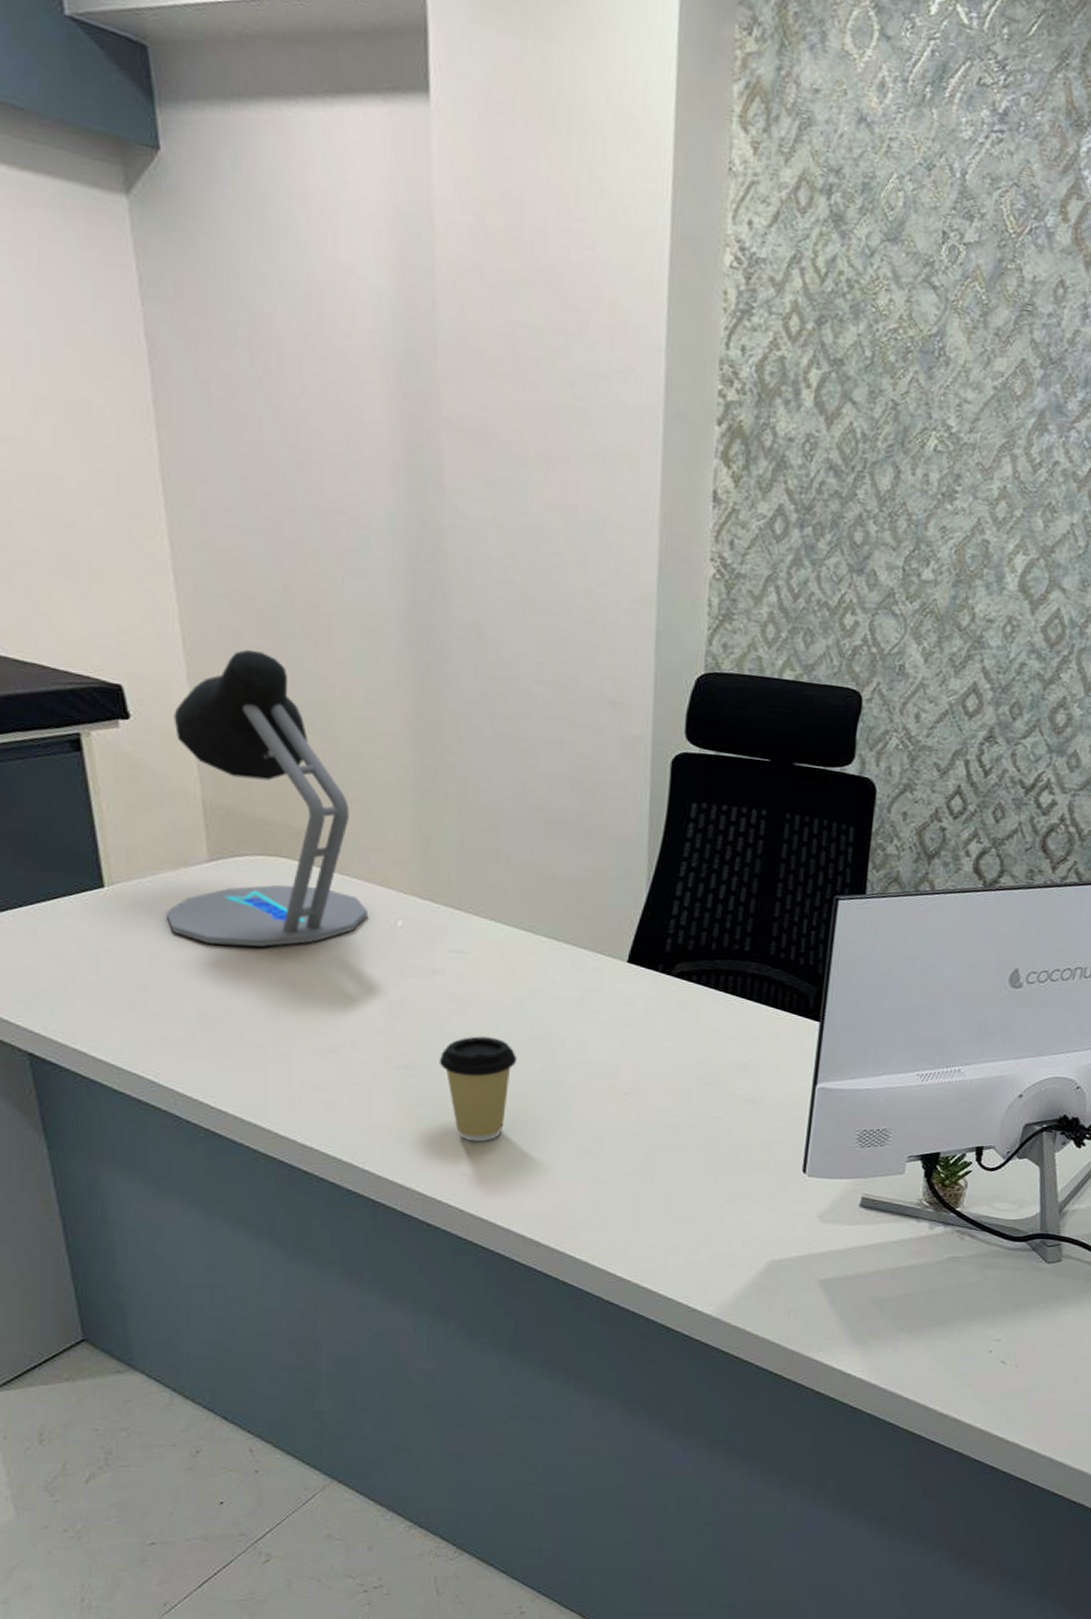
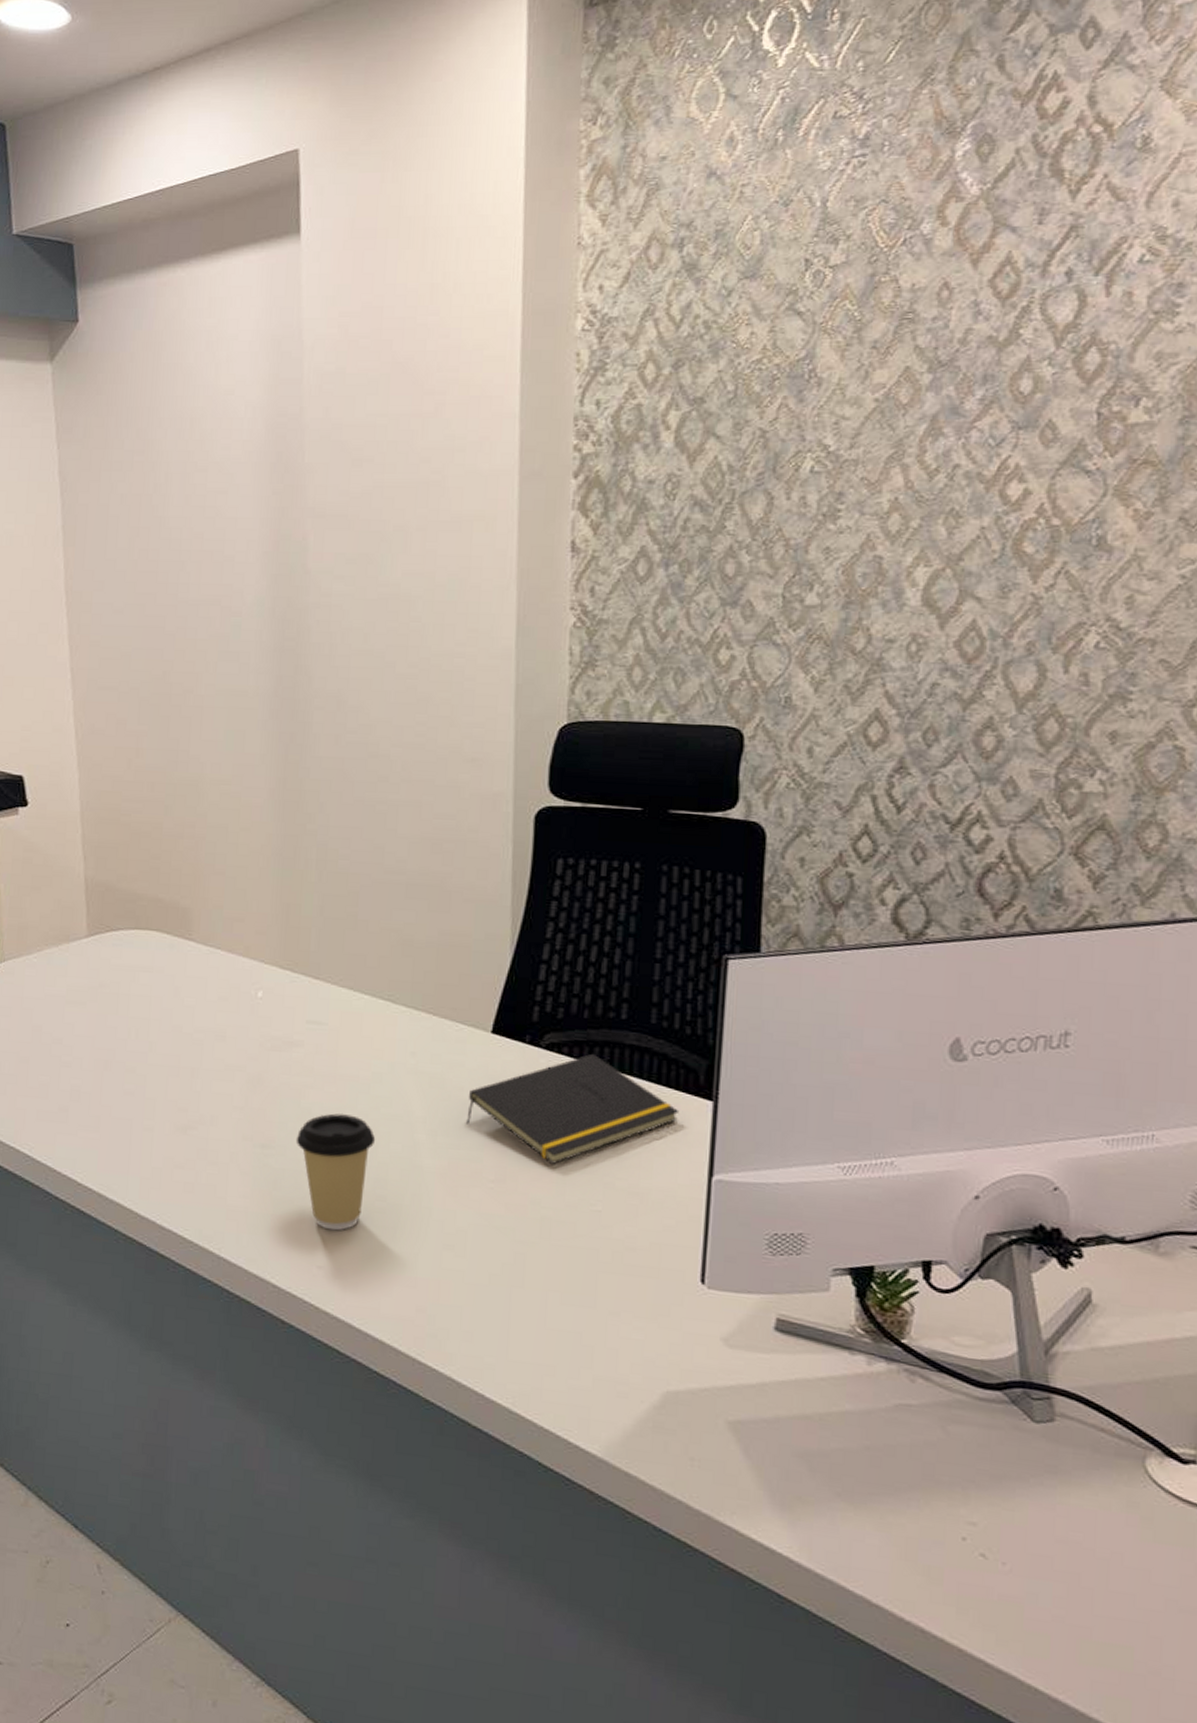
desk lamp: present [165,649,368,947] -> none [48,735,230,1020]
notepad: none [603,981,792,1078] -> present [466,1053,680,1164]

